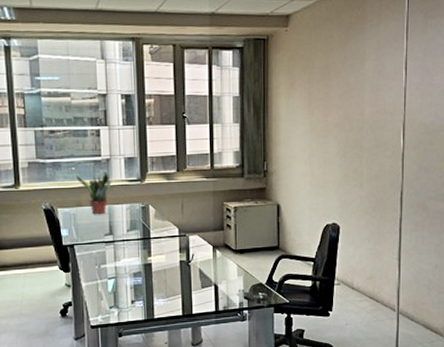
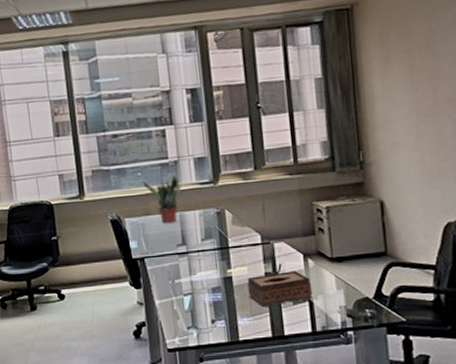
tissue box: none [164,260,218,291] -> present [247,271,313,308]

